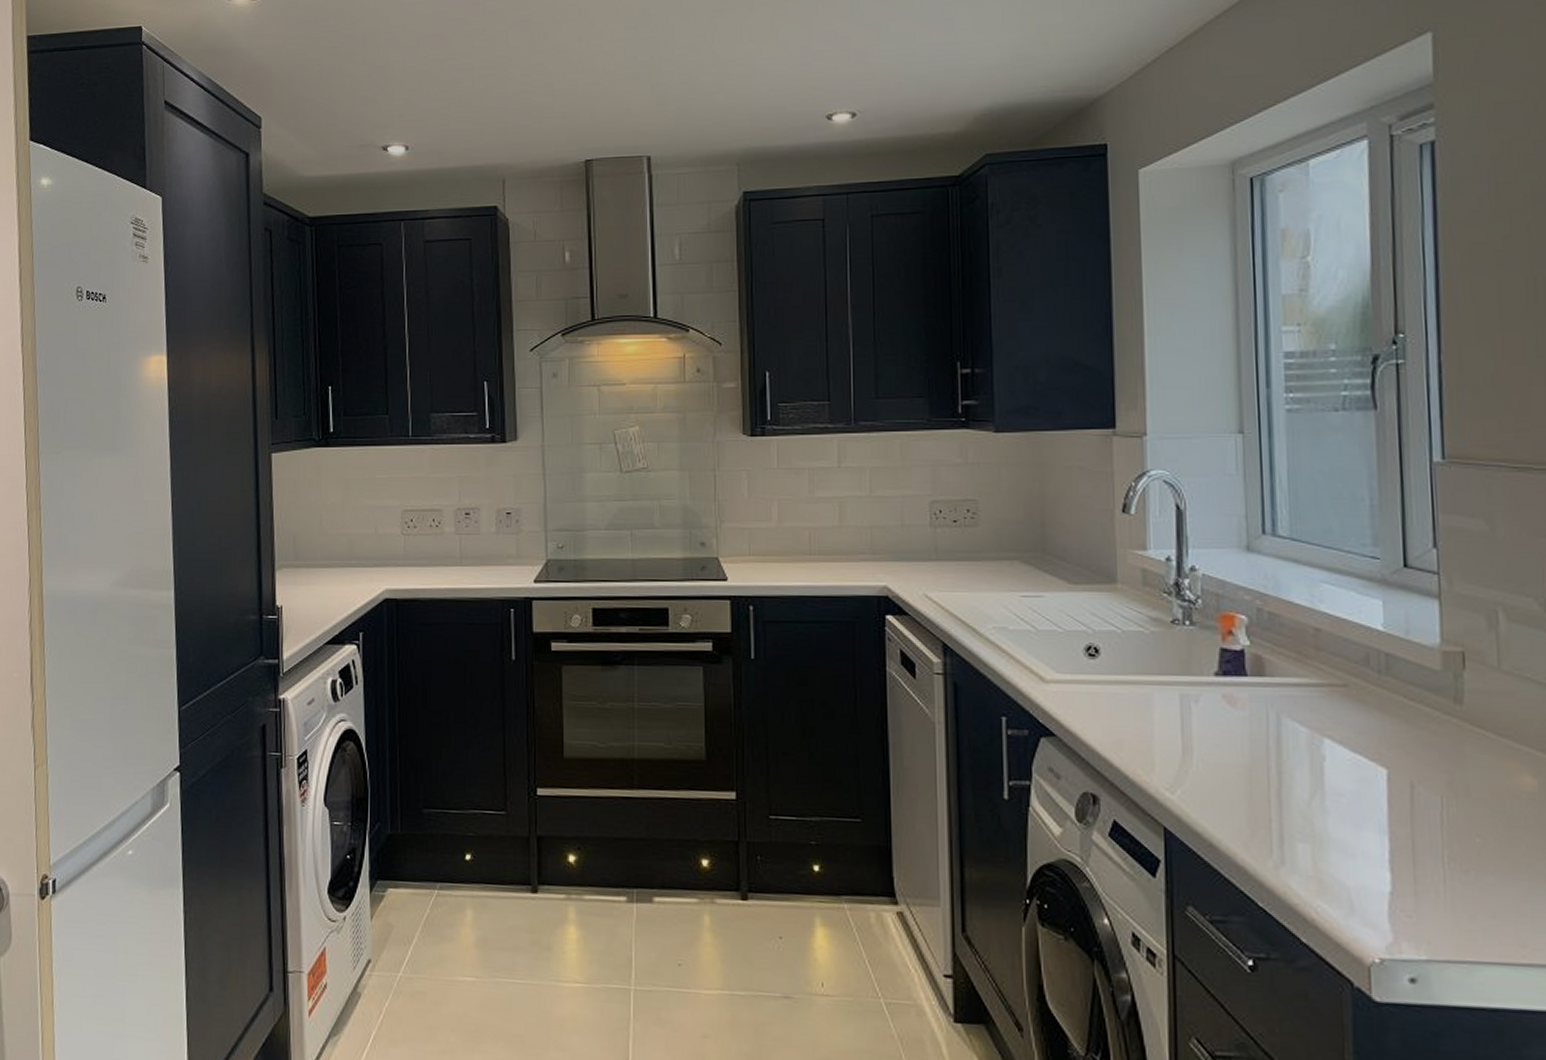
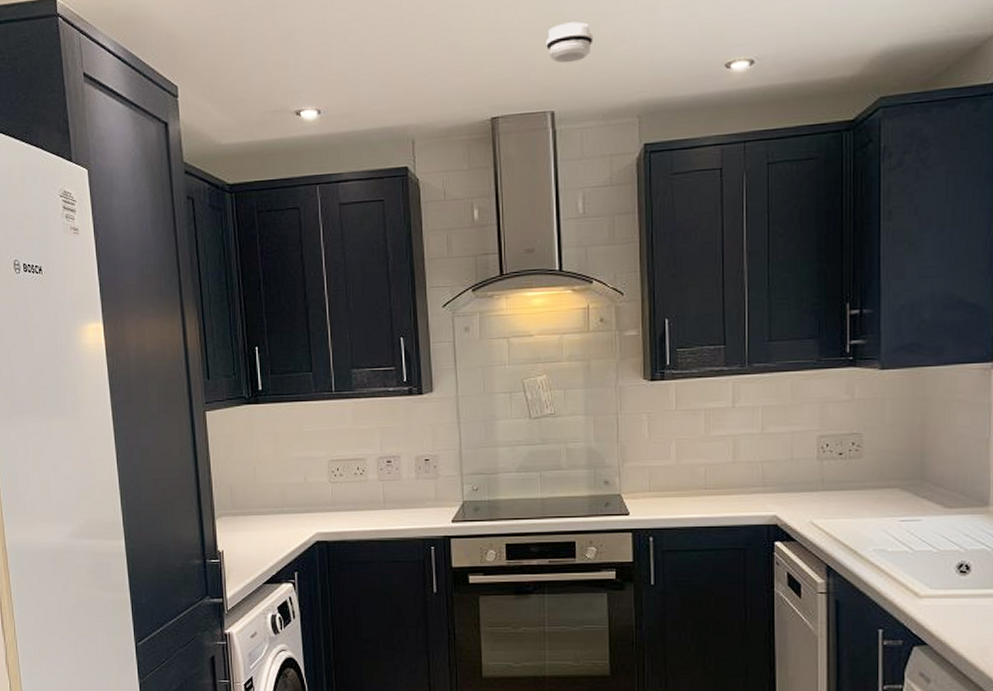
smoke detector: none [643,69,692,109] -> present [546,21,594,64]

